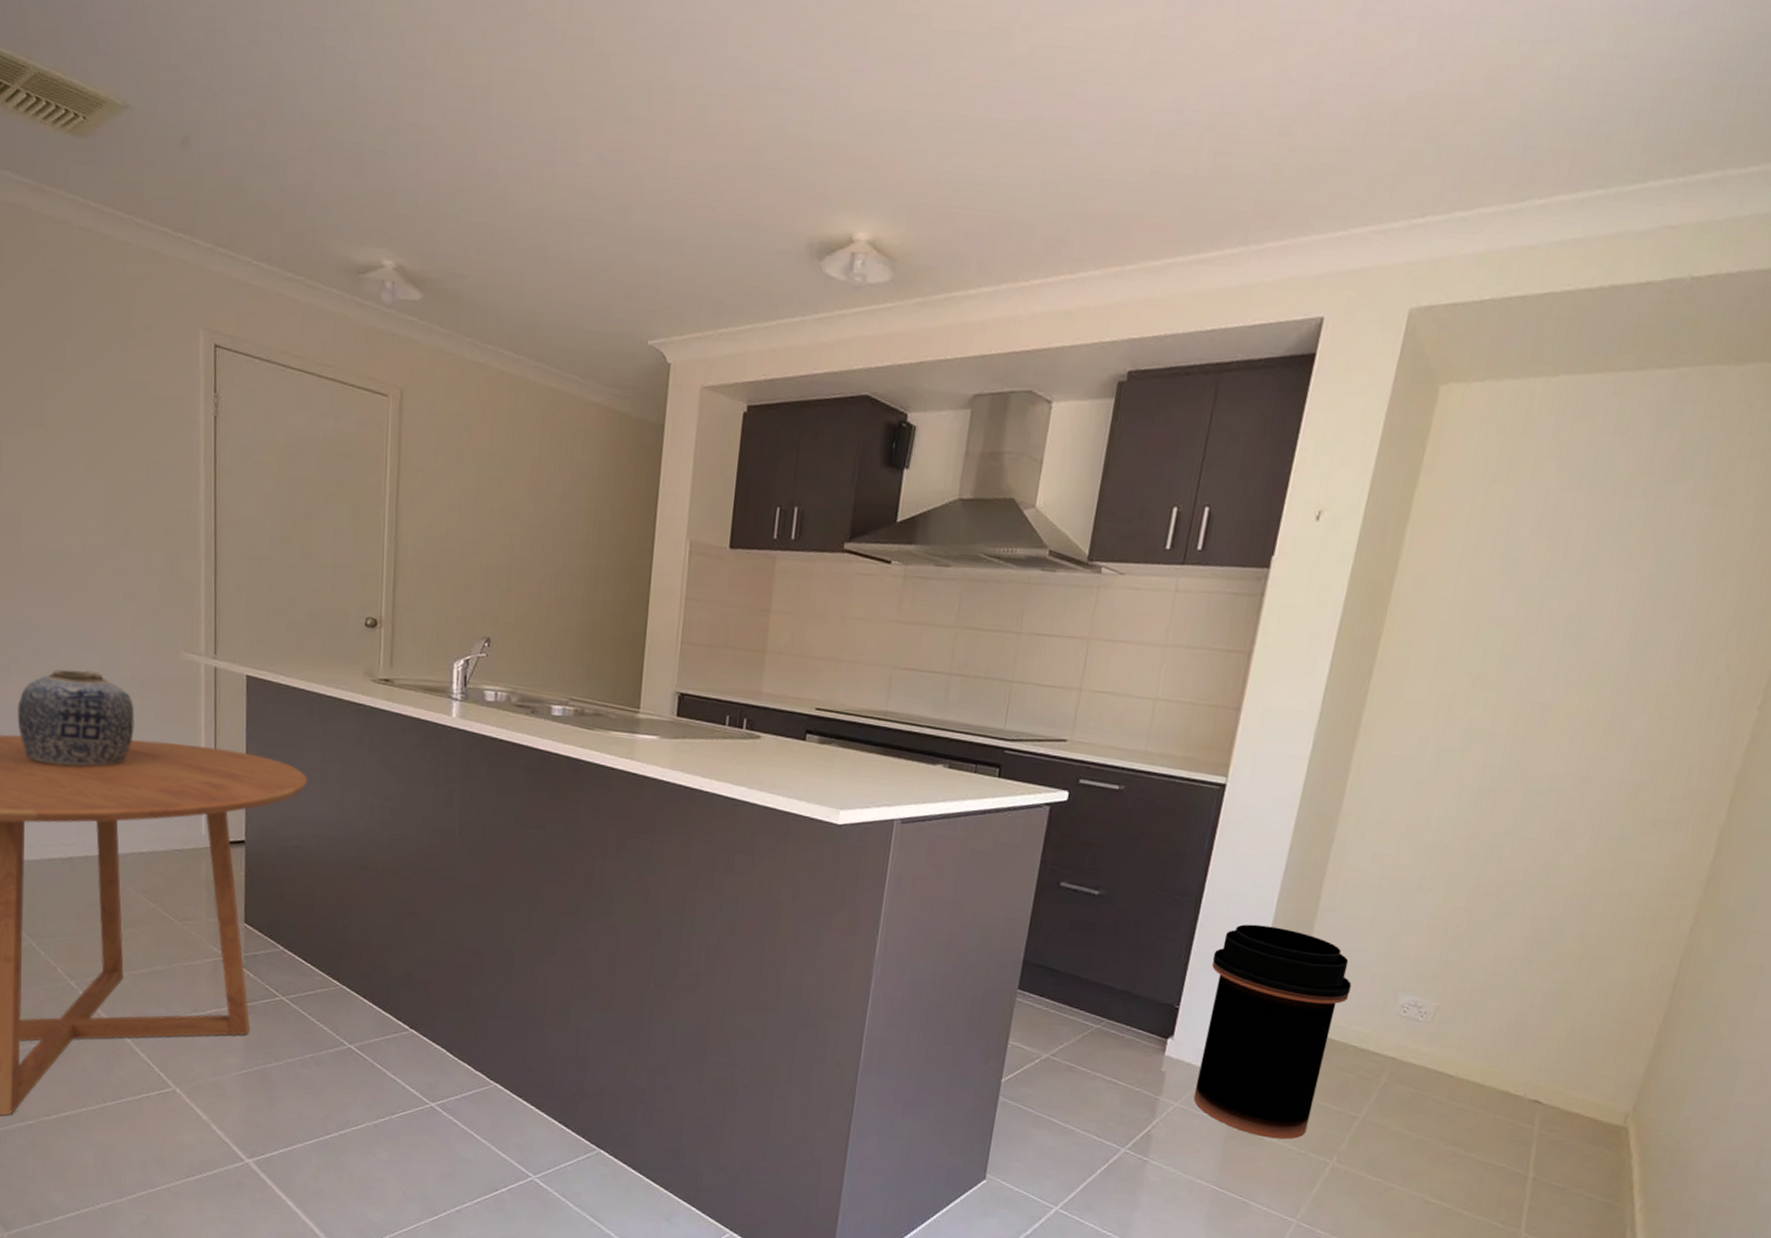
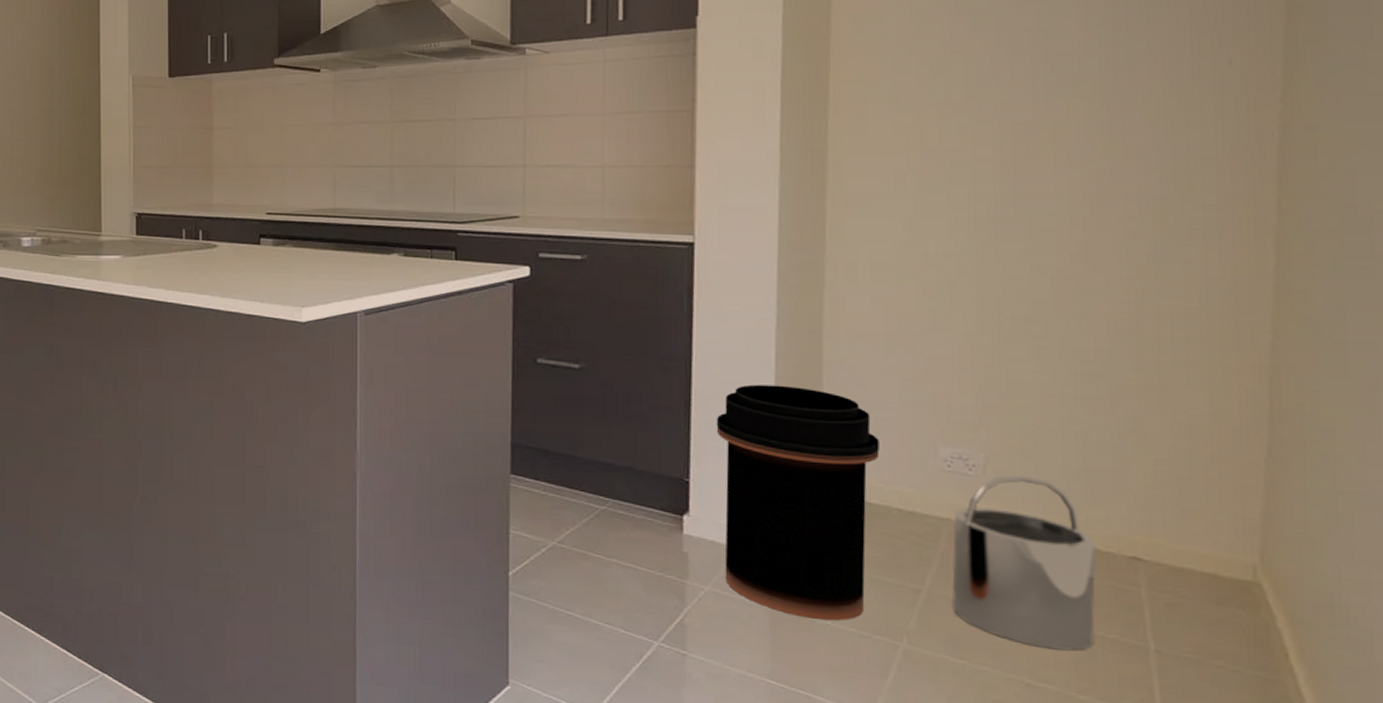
bucket: none [1379,1023,1509,1176] -> present [951,474,1097,651]

